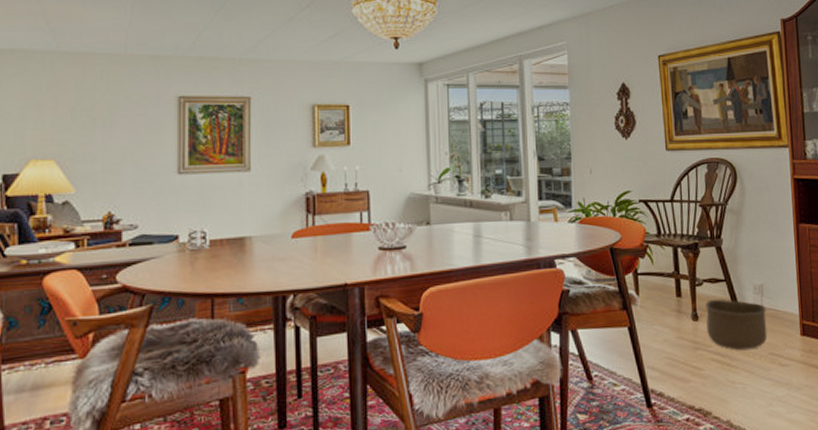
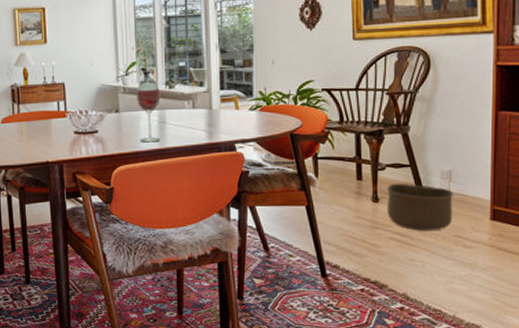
wineglass: none [449,188,476,260] -> present [136,80,161,143]

